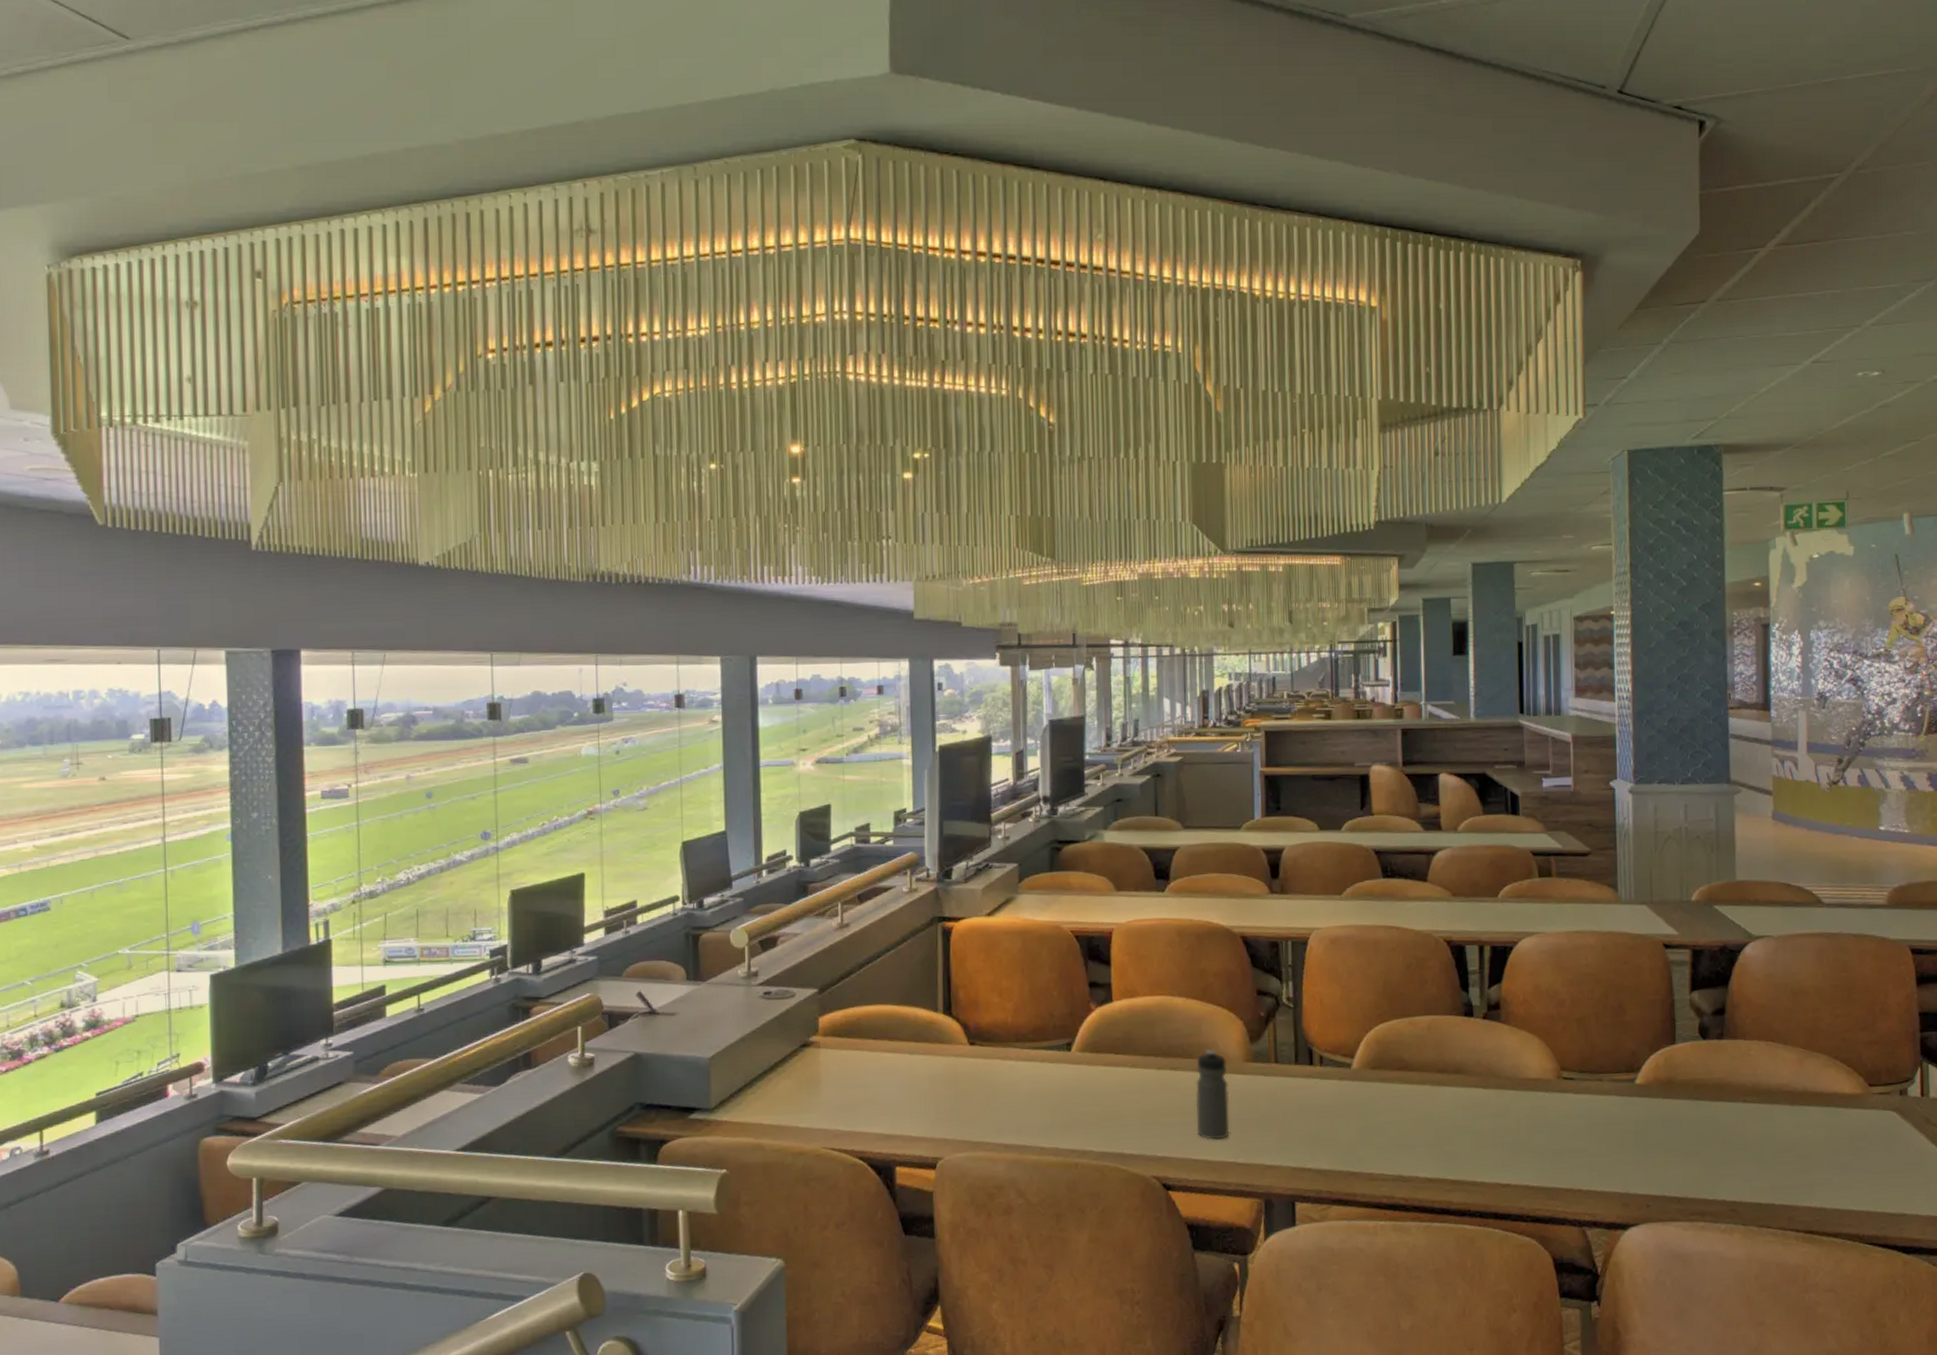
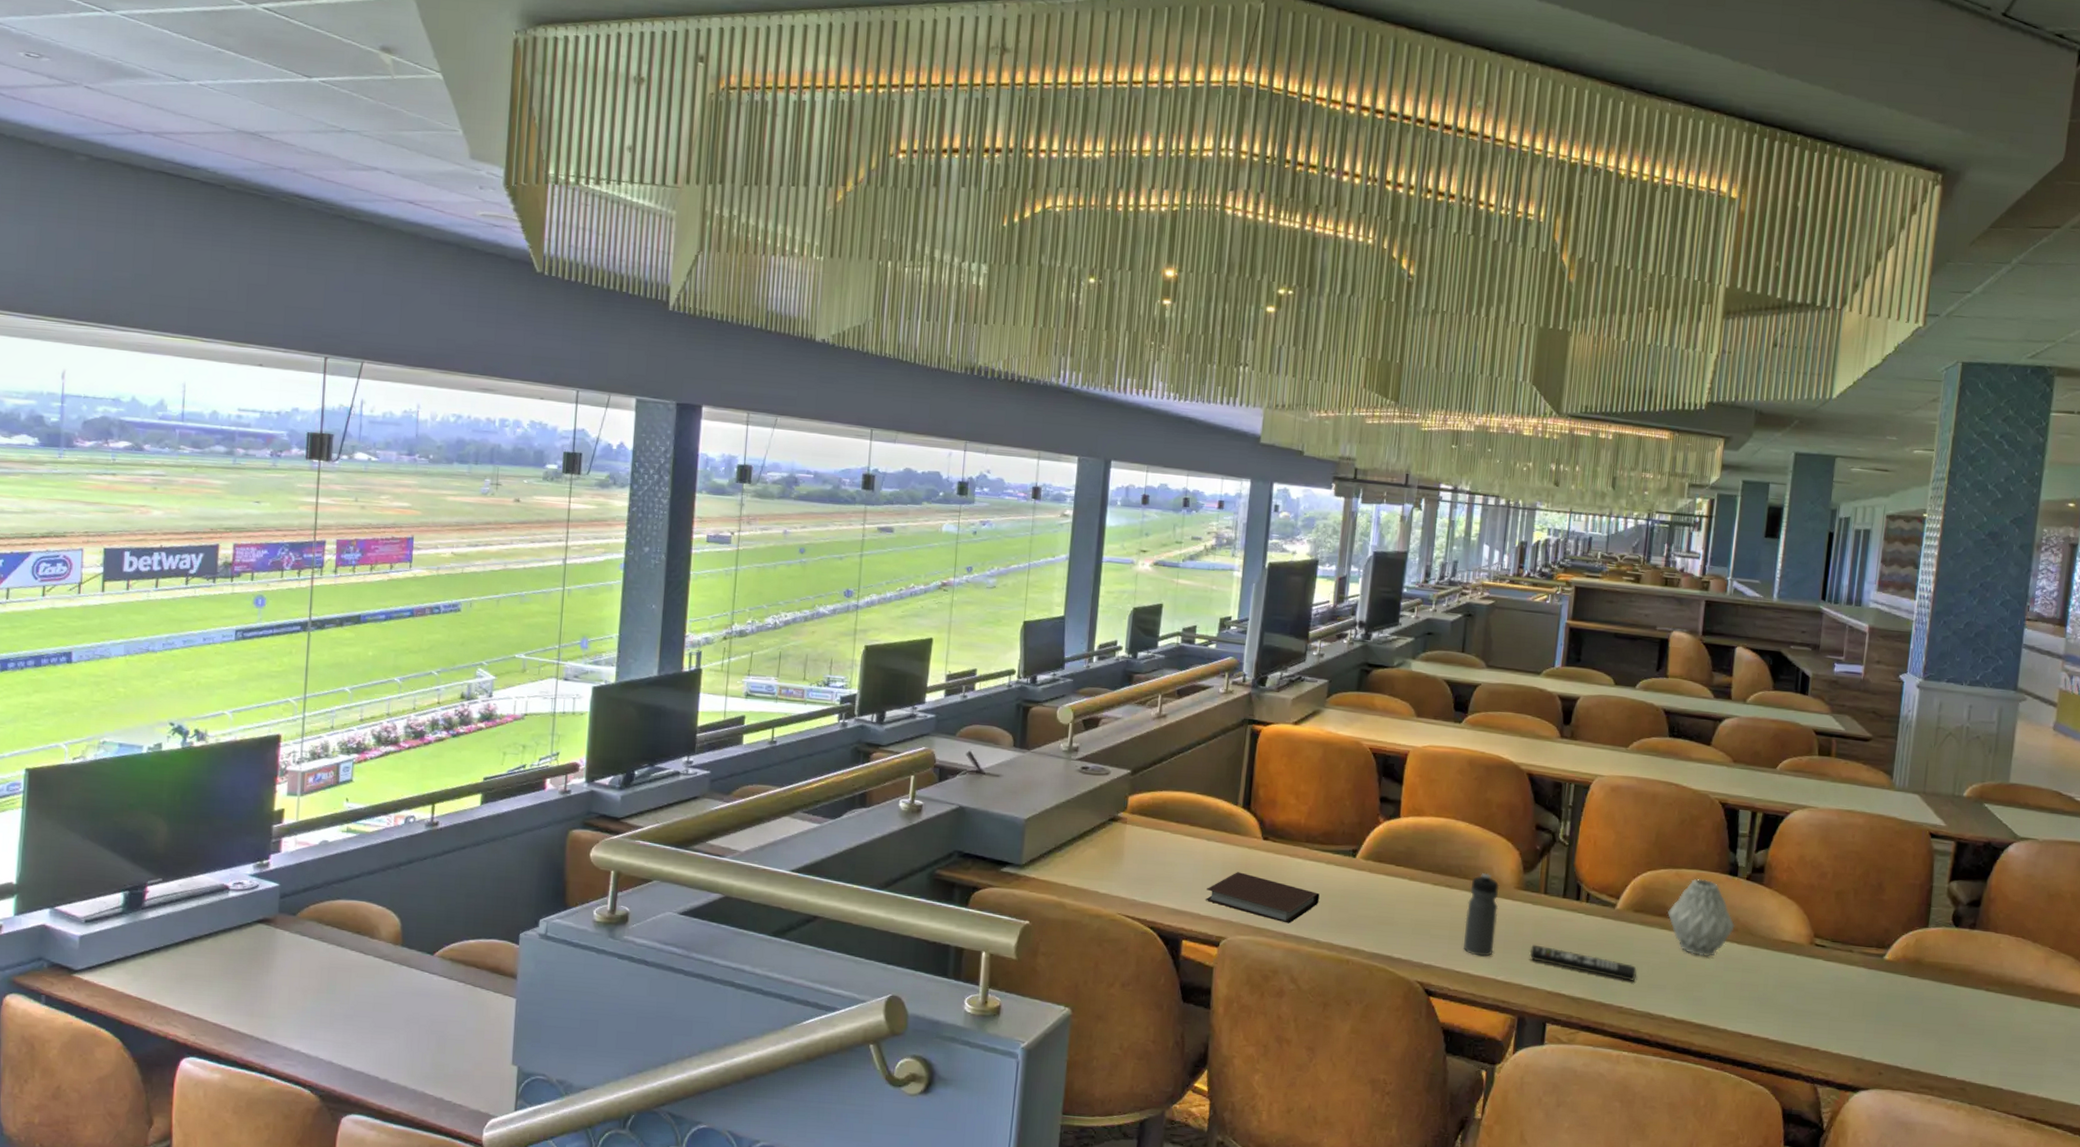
notebook: none [915,1084,1038,1133] -> present [1205,872,1320,924]
remote control: none [1267,1119,1382,1145] -> present [1530,944,1637,981]
vase: none [1406,1024,1478,1108] -> present [1668,878,1735,957]

